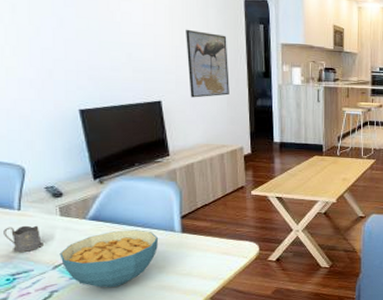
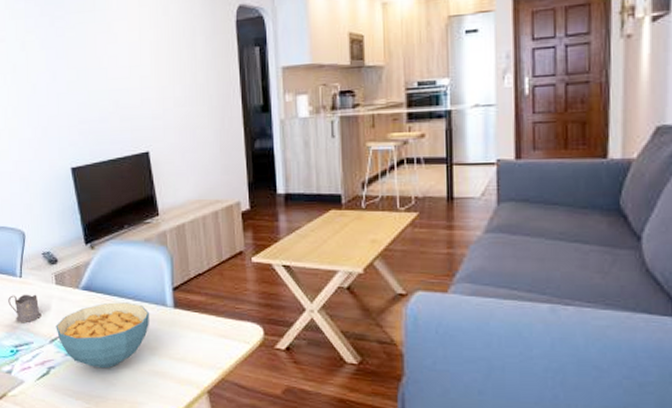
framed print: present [186,29,229,98] -> none [172,65,222,145]

